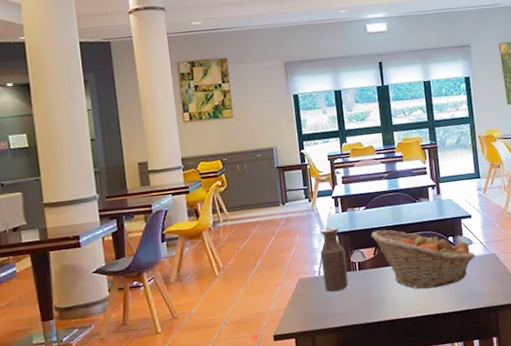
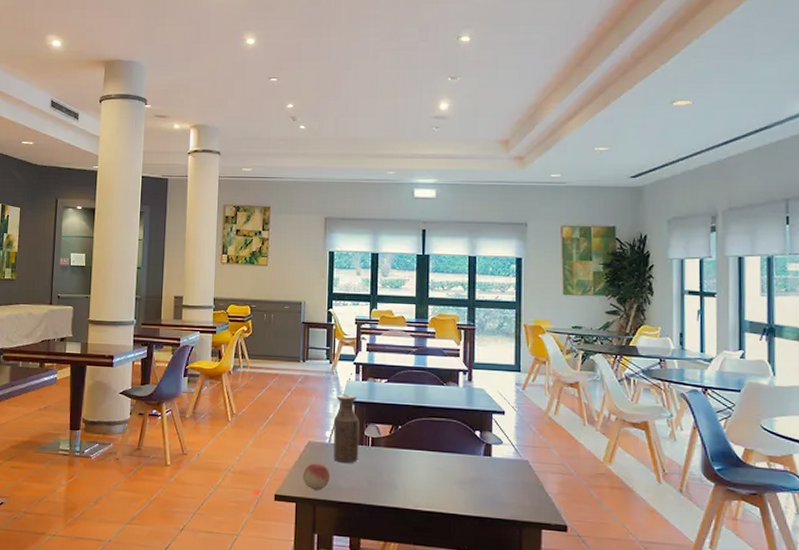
fruit: none [298,296,325,322] -> present [303,463,331,490]
fruit basket: present [371,229,476,289] -> none [389,406,504,485]

